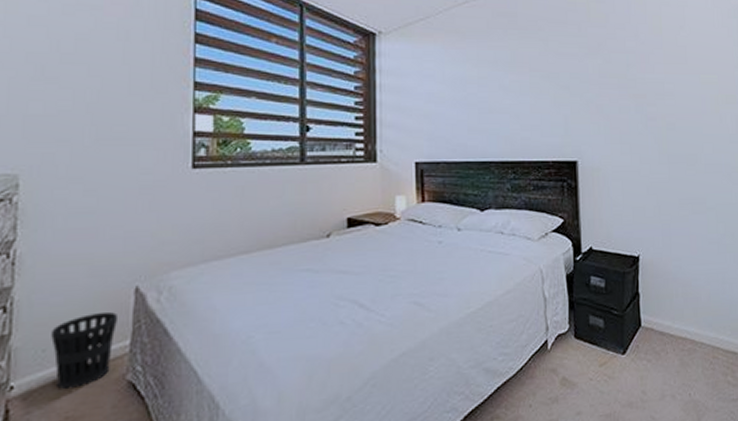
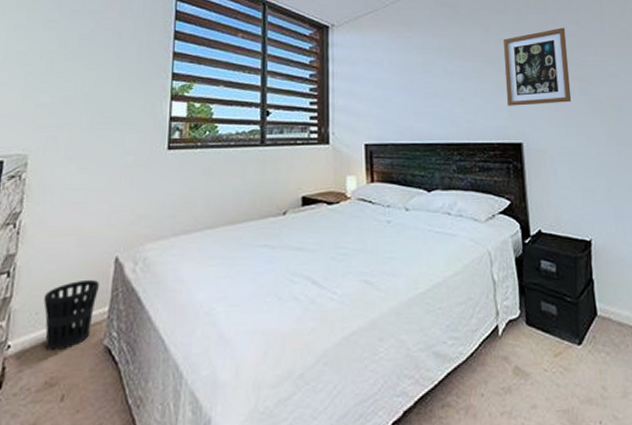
wall art: none [561,42,627,123] -> present [502,27,572,106]

